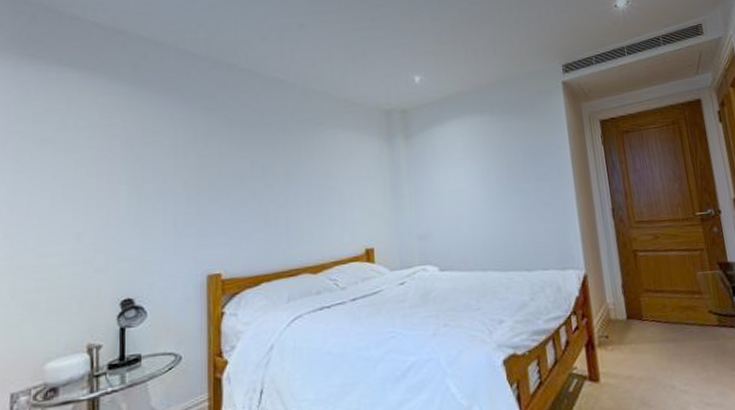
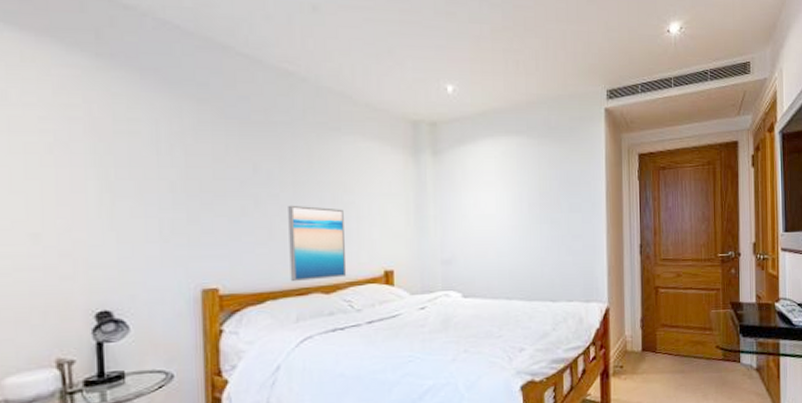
wall art: none [280,193,332,264] -> present [288,205,347,282]

